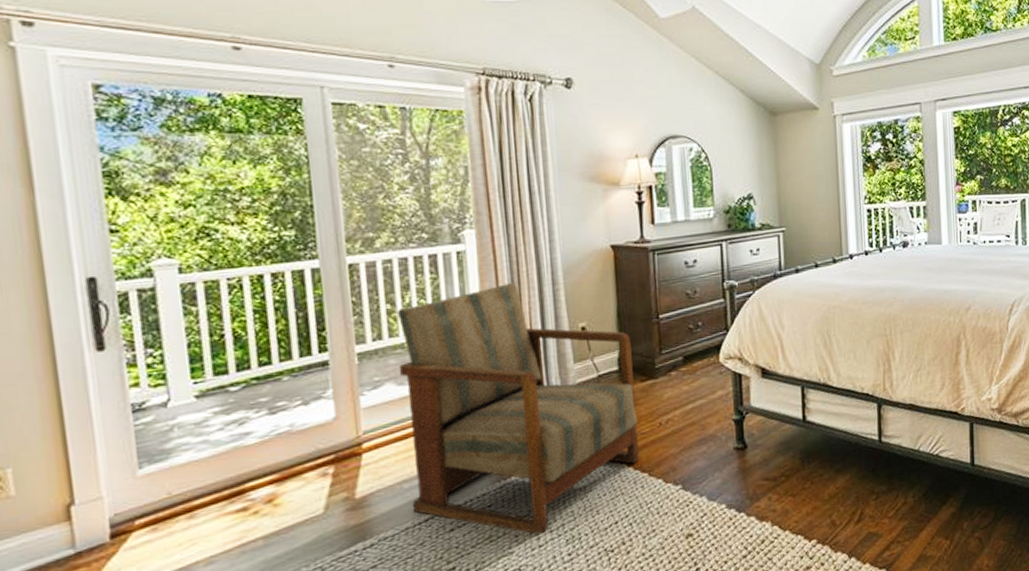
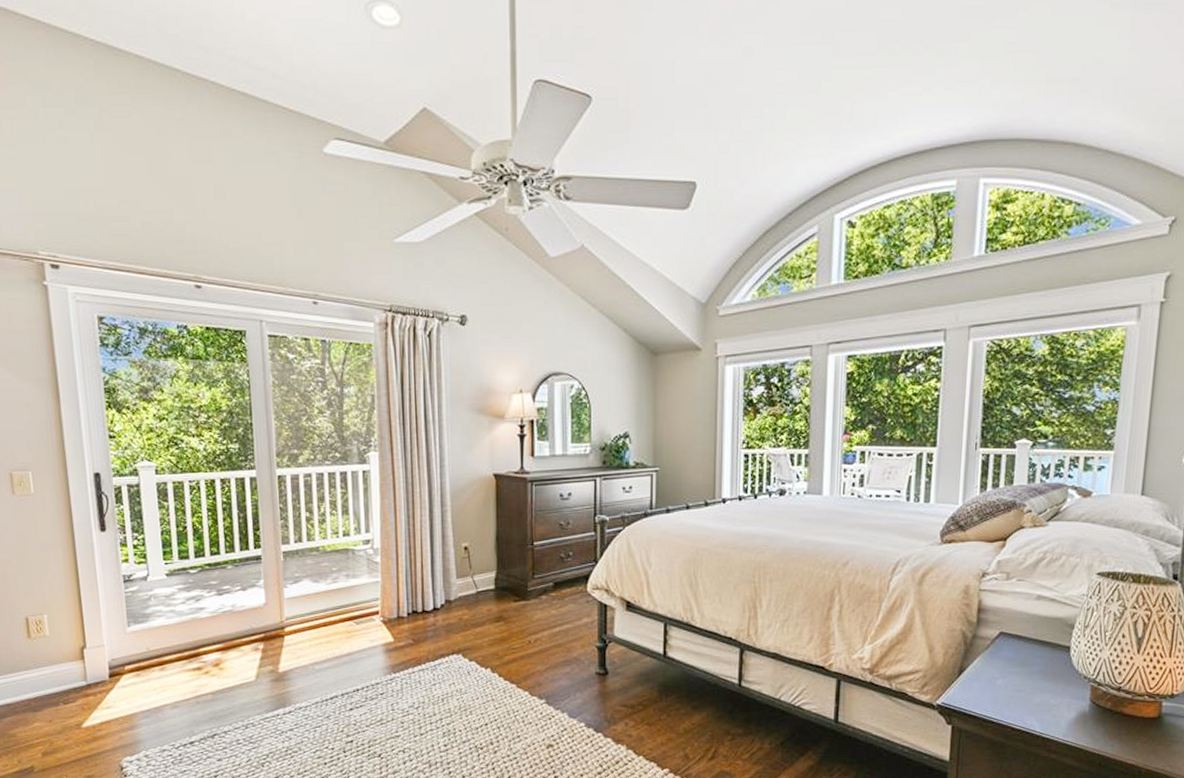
armchair: present [398,282,640,535] -> none [314,501,510,725]

